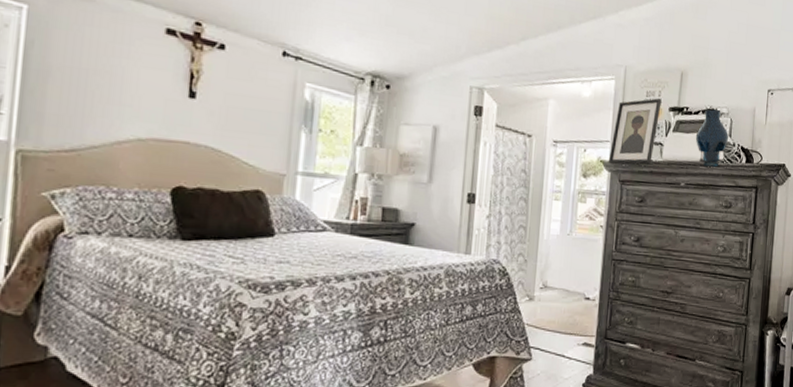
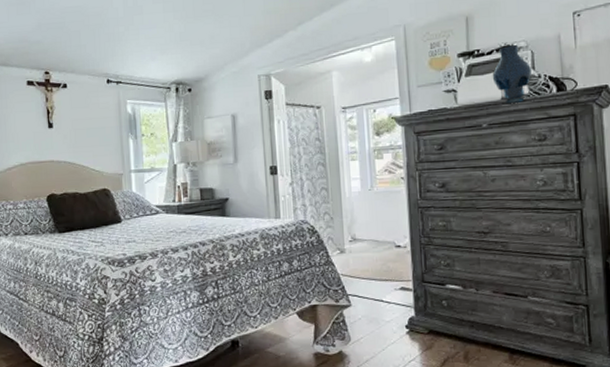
picture frame: present [608,98,662,164] -> none [399,48,449,118]

